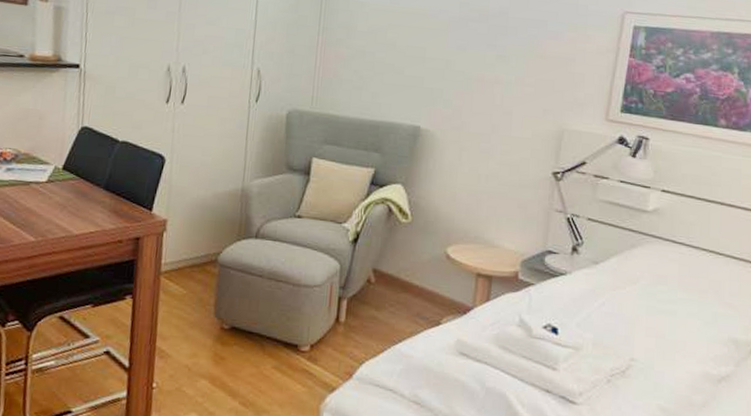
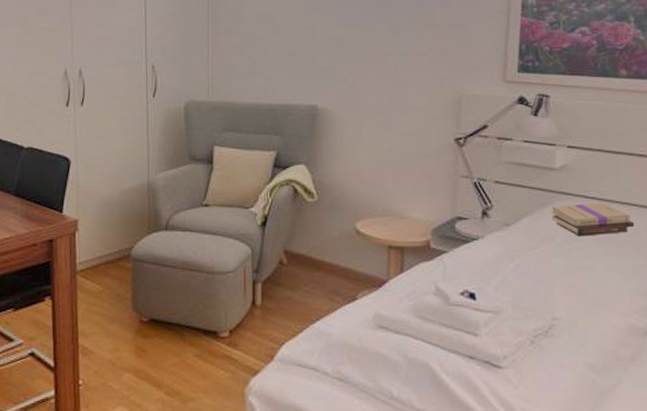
books: none [639,248,719,281] -> present [551,202,635,237]

